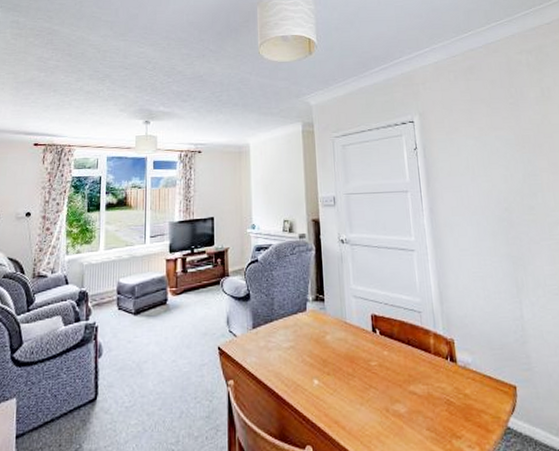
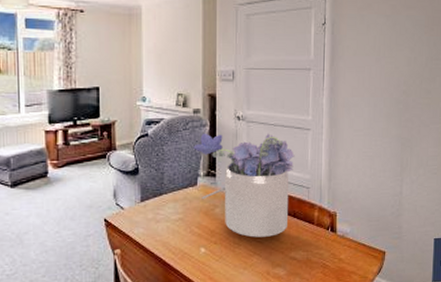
flower bouquet: none [301,255,403,368] -> present [193,133,295,237]

